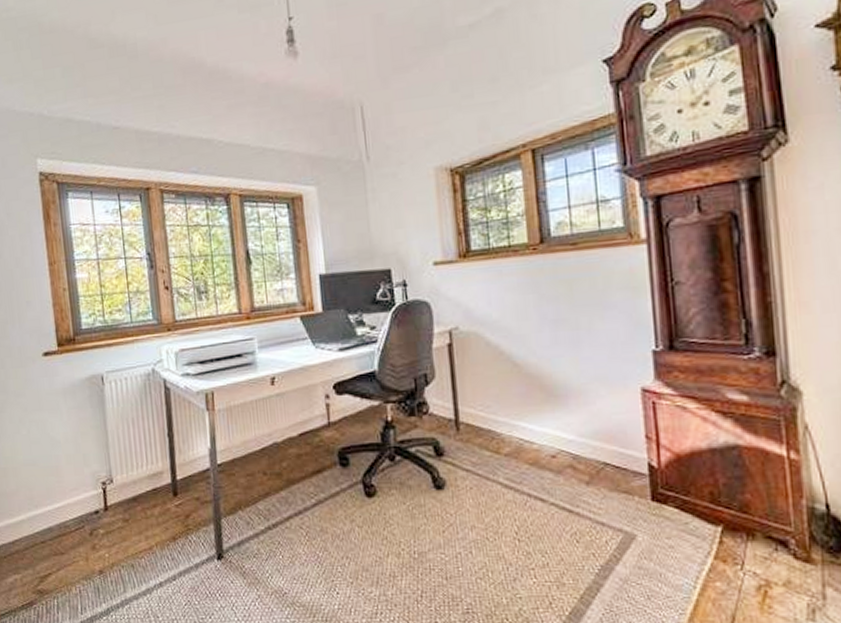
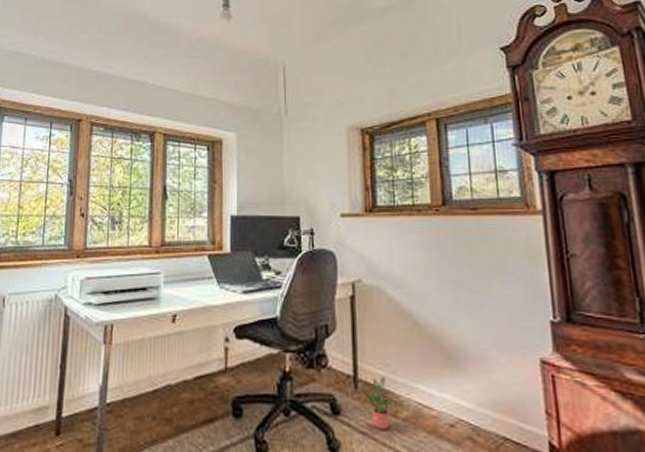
potted plant: none [463,418,507,465] -> present [361,377,405,430]

